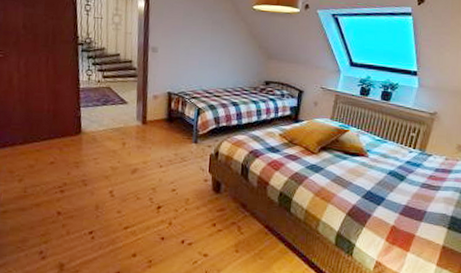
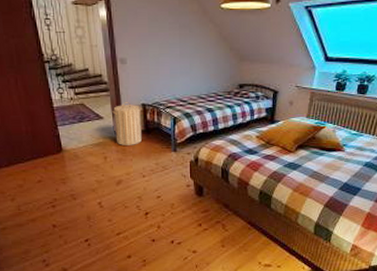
laundry hamper: none [136,88,167,133] -> present [111,101,142,145]

